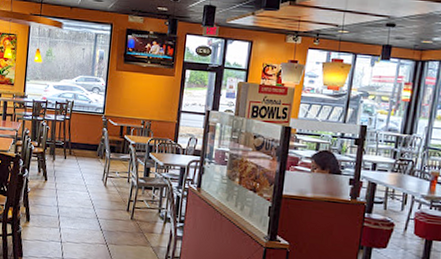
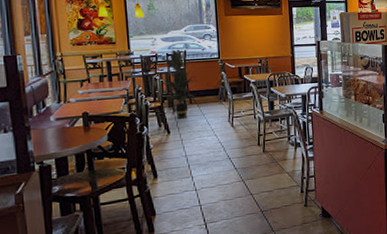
indoor plant: none [45,98,80,169] -> present [156,49,198,119]

